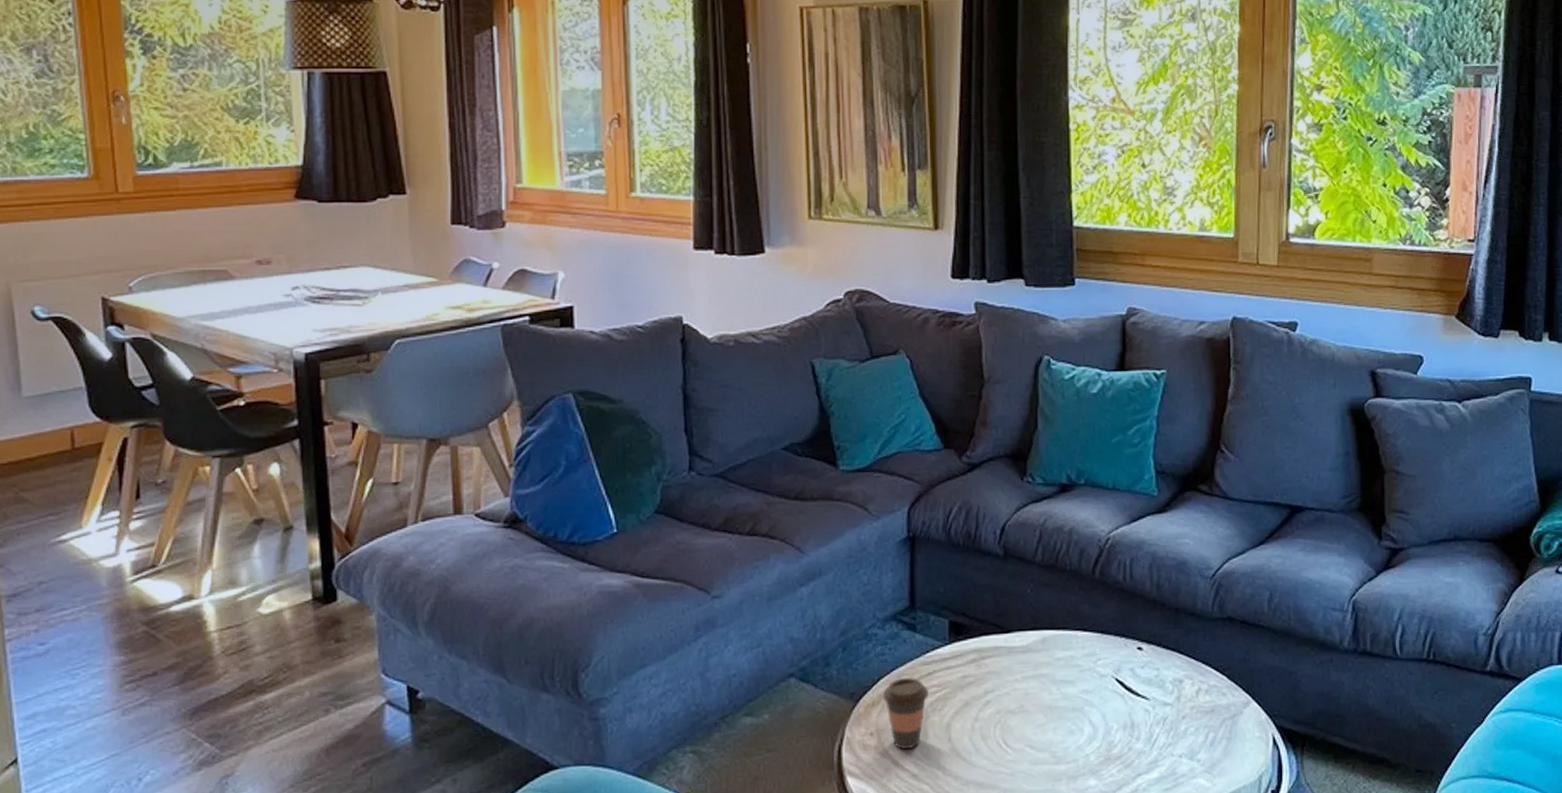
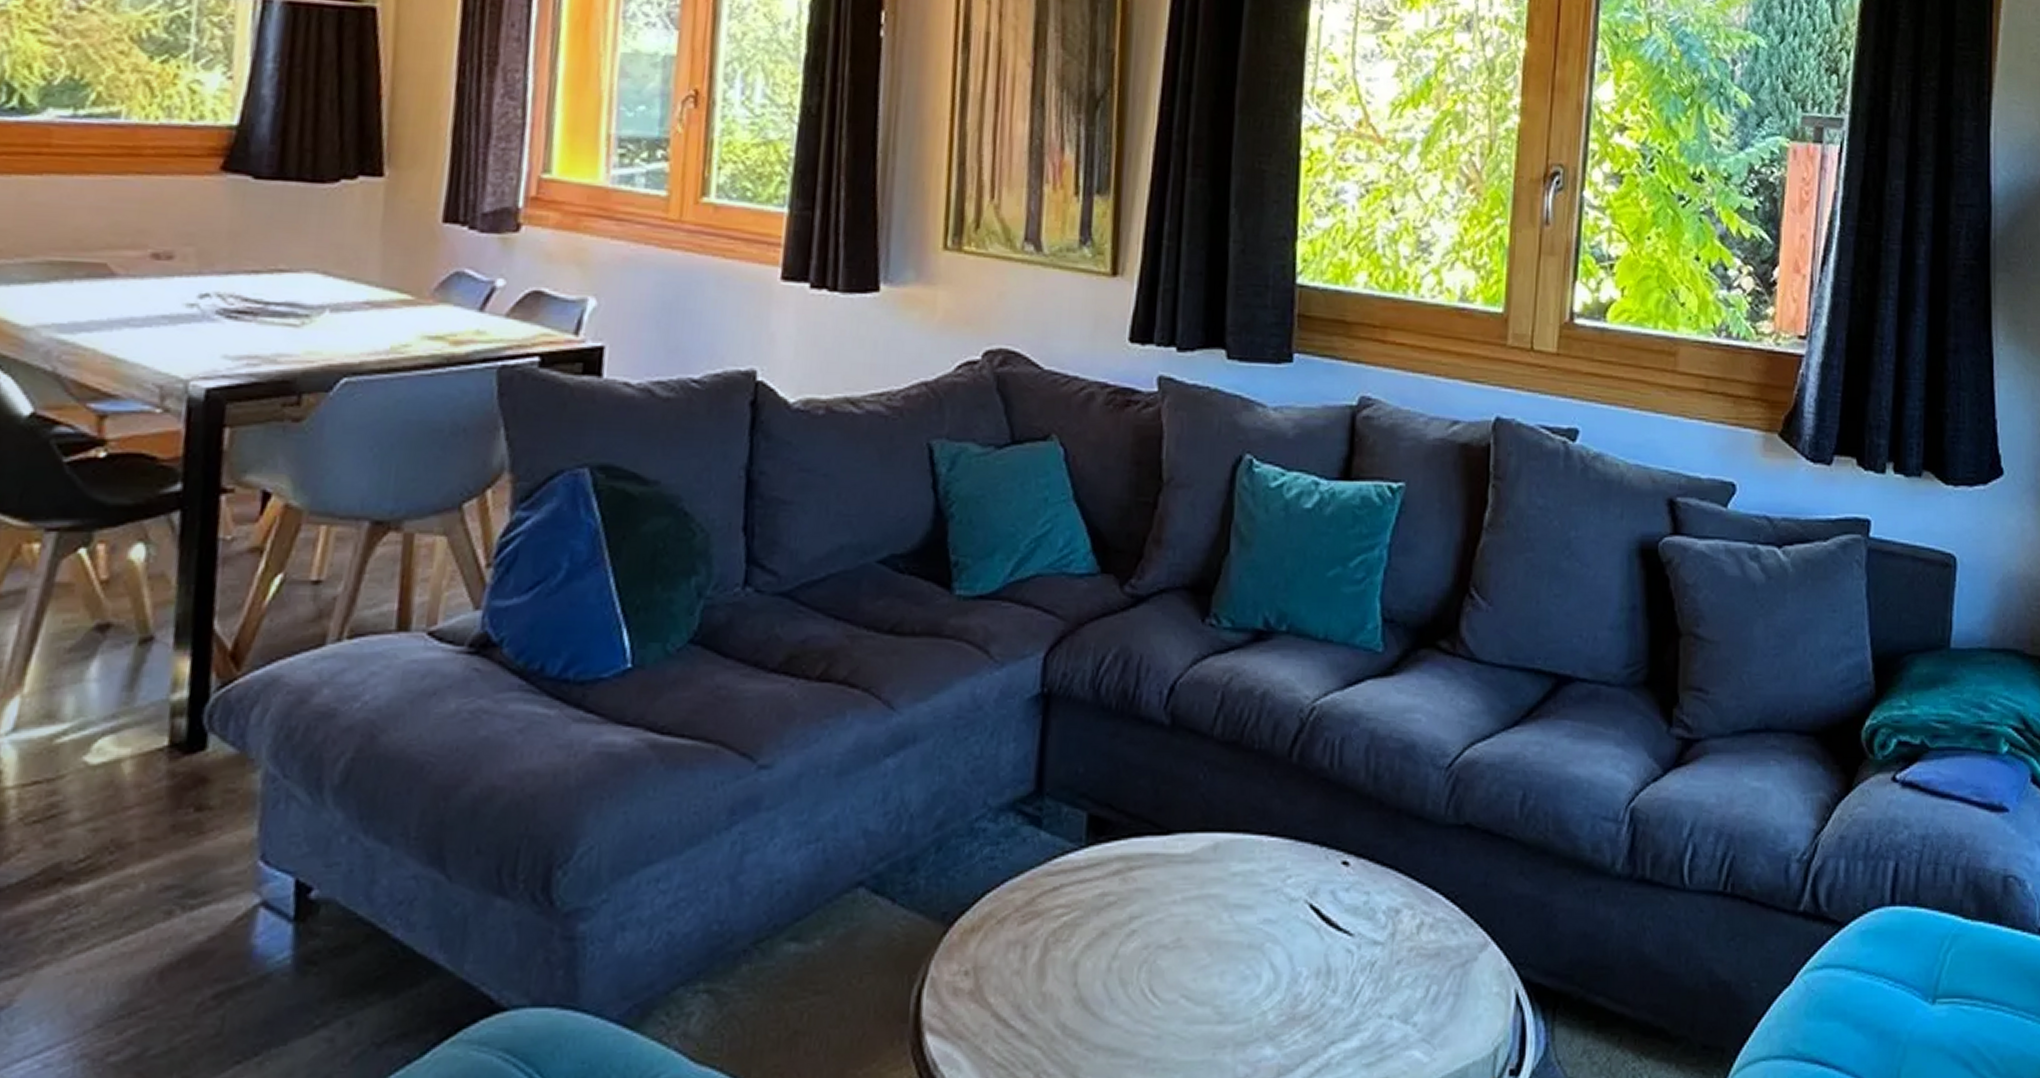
coffee cup: present [882,677,929,749] -> none [986,892,1053,996]

